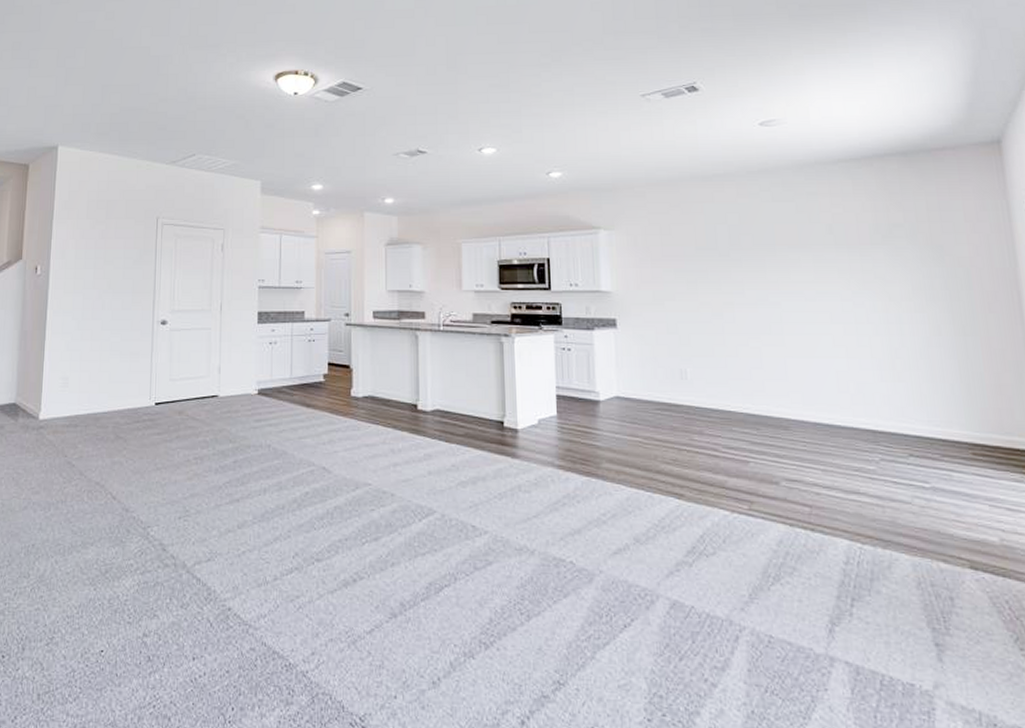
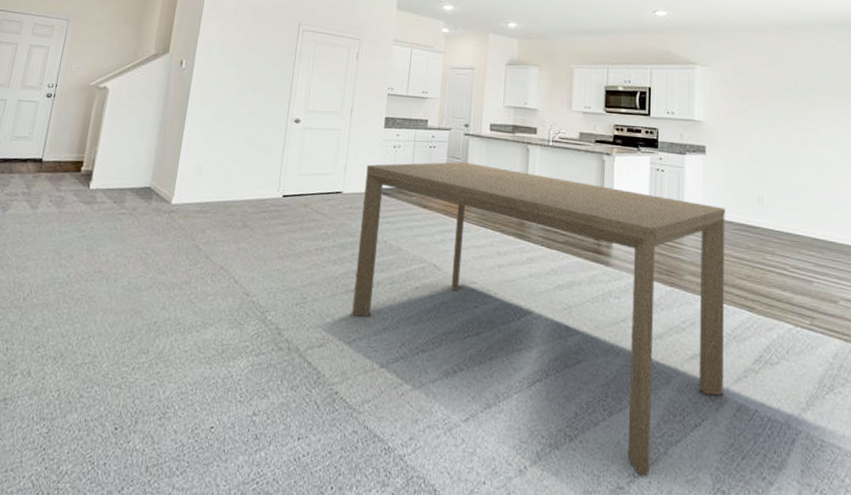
dining table: none [239,355,654,683] -> present [352,162,726,476]

